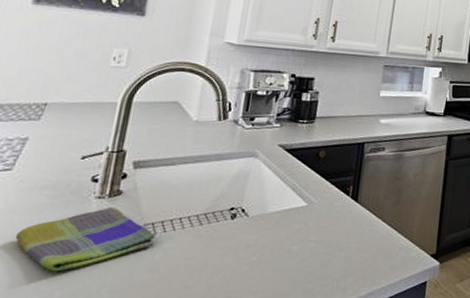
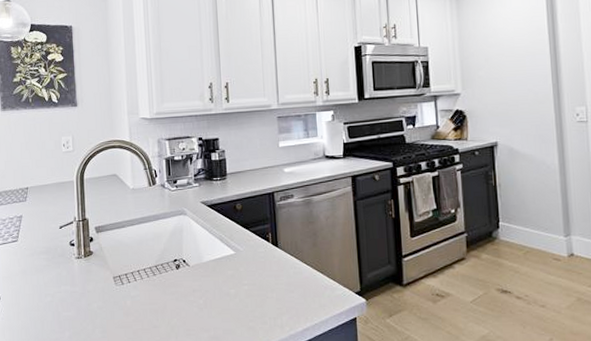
dish towel: present [15,206,157,272] -> none [31,264,124,317]

